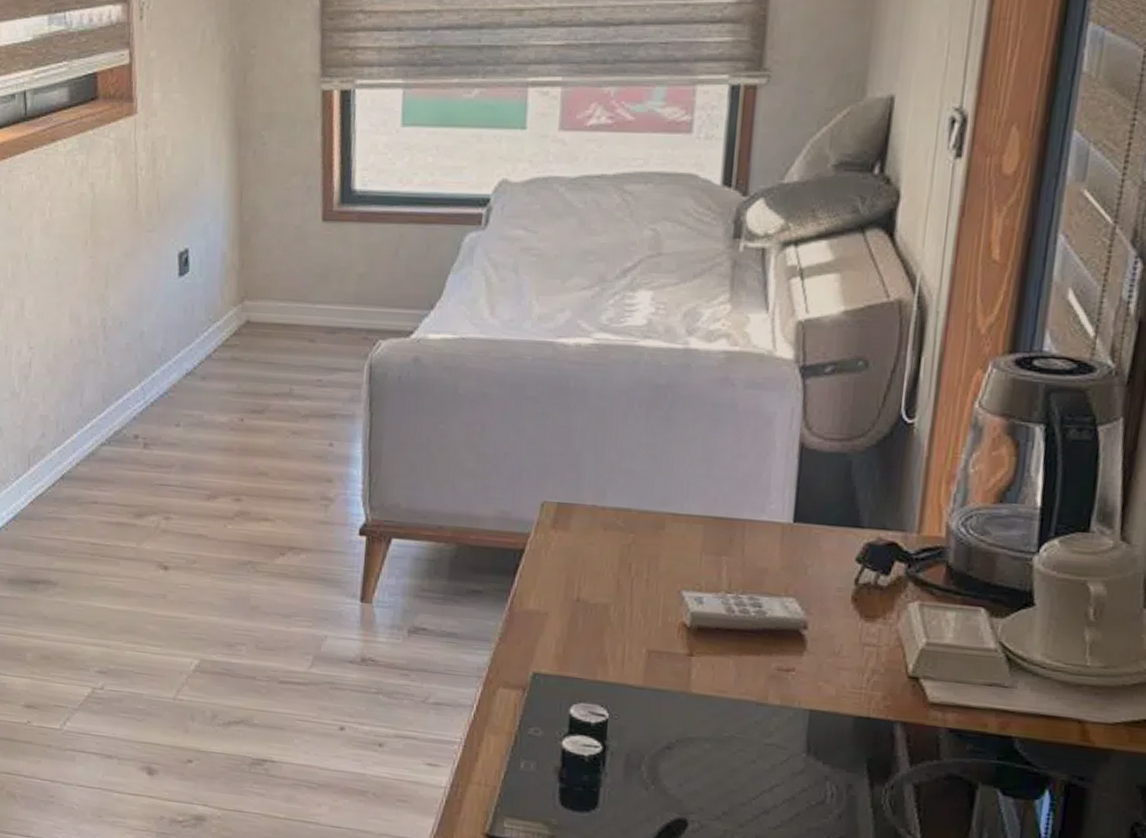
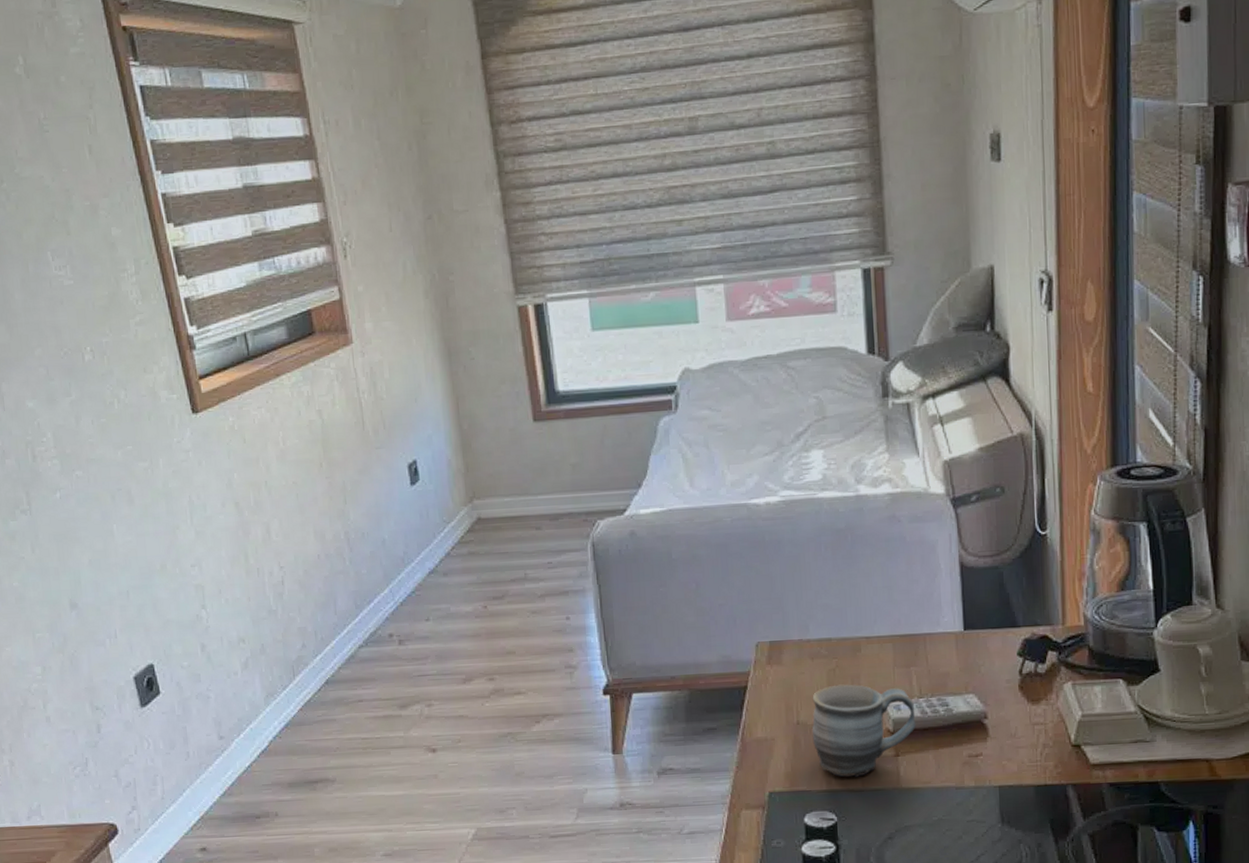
mug: none [592,563,721,673] -> present [812,684,916,778]

